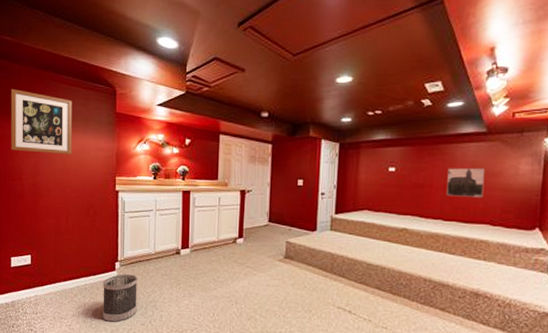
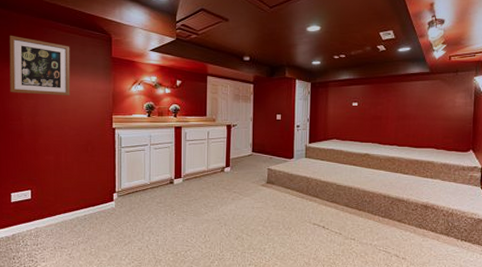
wastebasket: present [103,274,137,322] -> none [102,204,134,249]
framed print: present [446,167,486,198] -> none [399,101,430,126]

